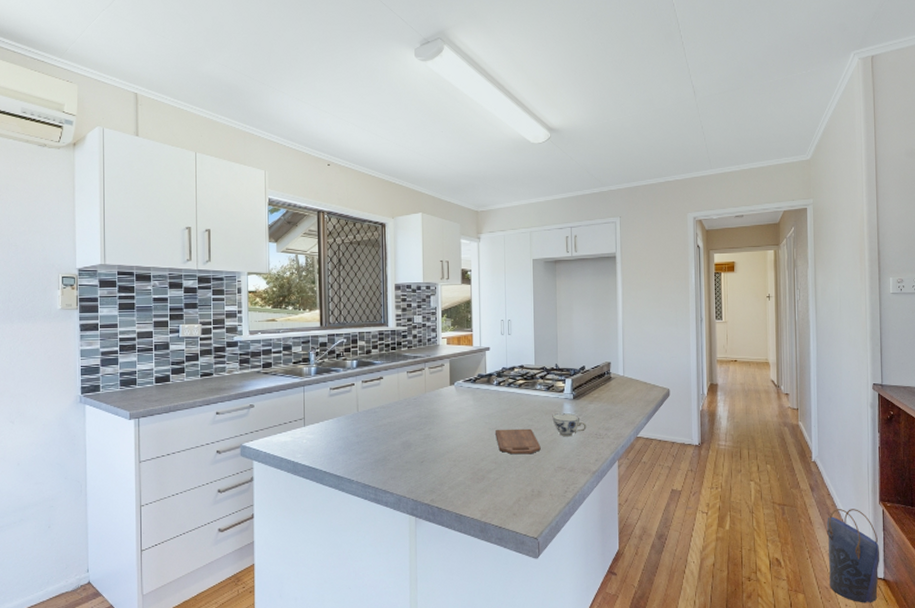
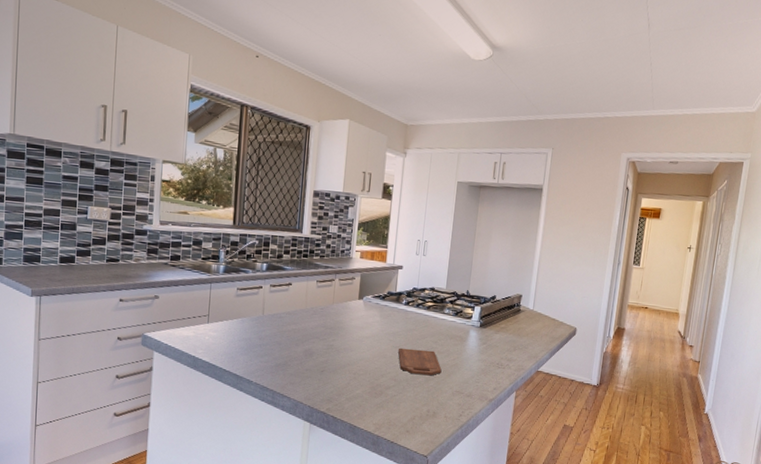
teacup: present [552,413,587,437] -> none [456,339,490,364]

